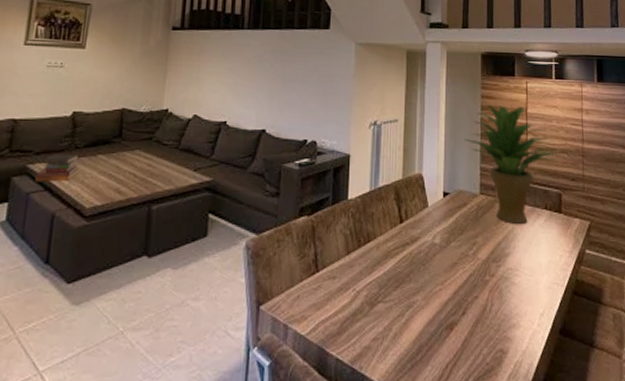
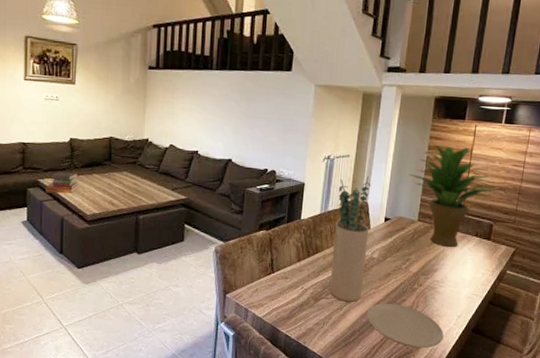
vase: none [386,143,427,305] -> present [329,176,371,302]
plate: none [434,302,528,363] -> present [367,303,444,349]

